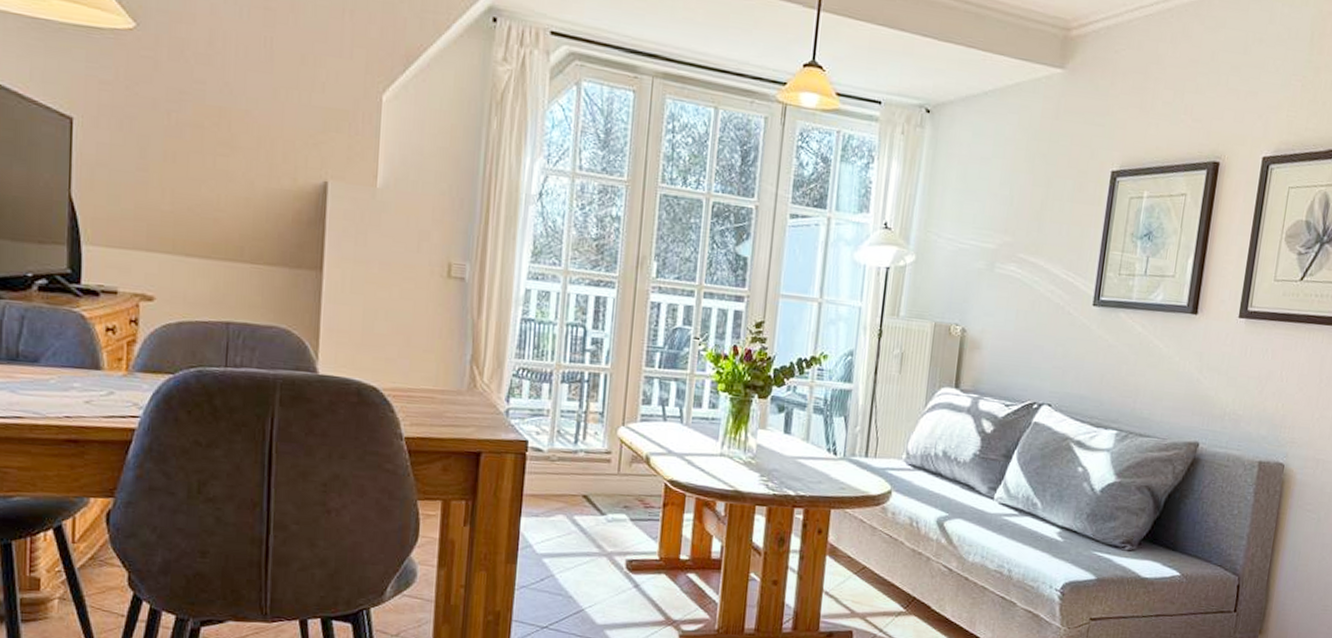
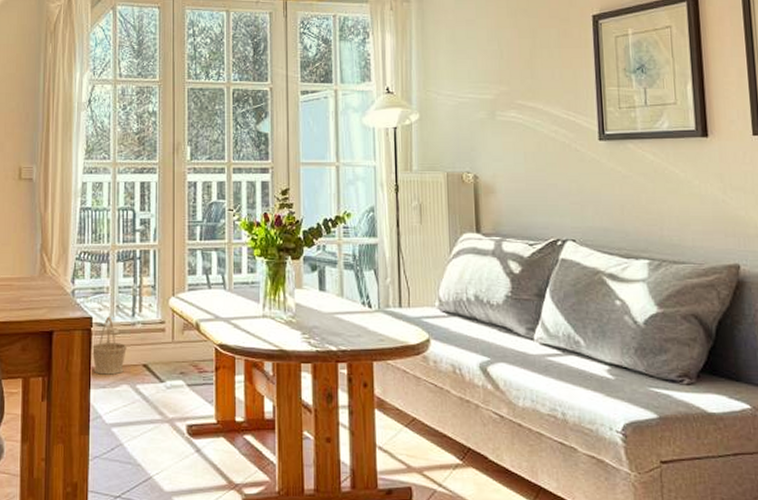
basket: none [524,441,566,504] -> present [91,316,127,375]

